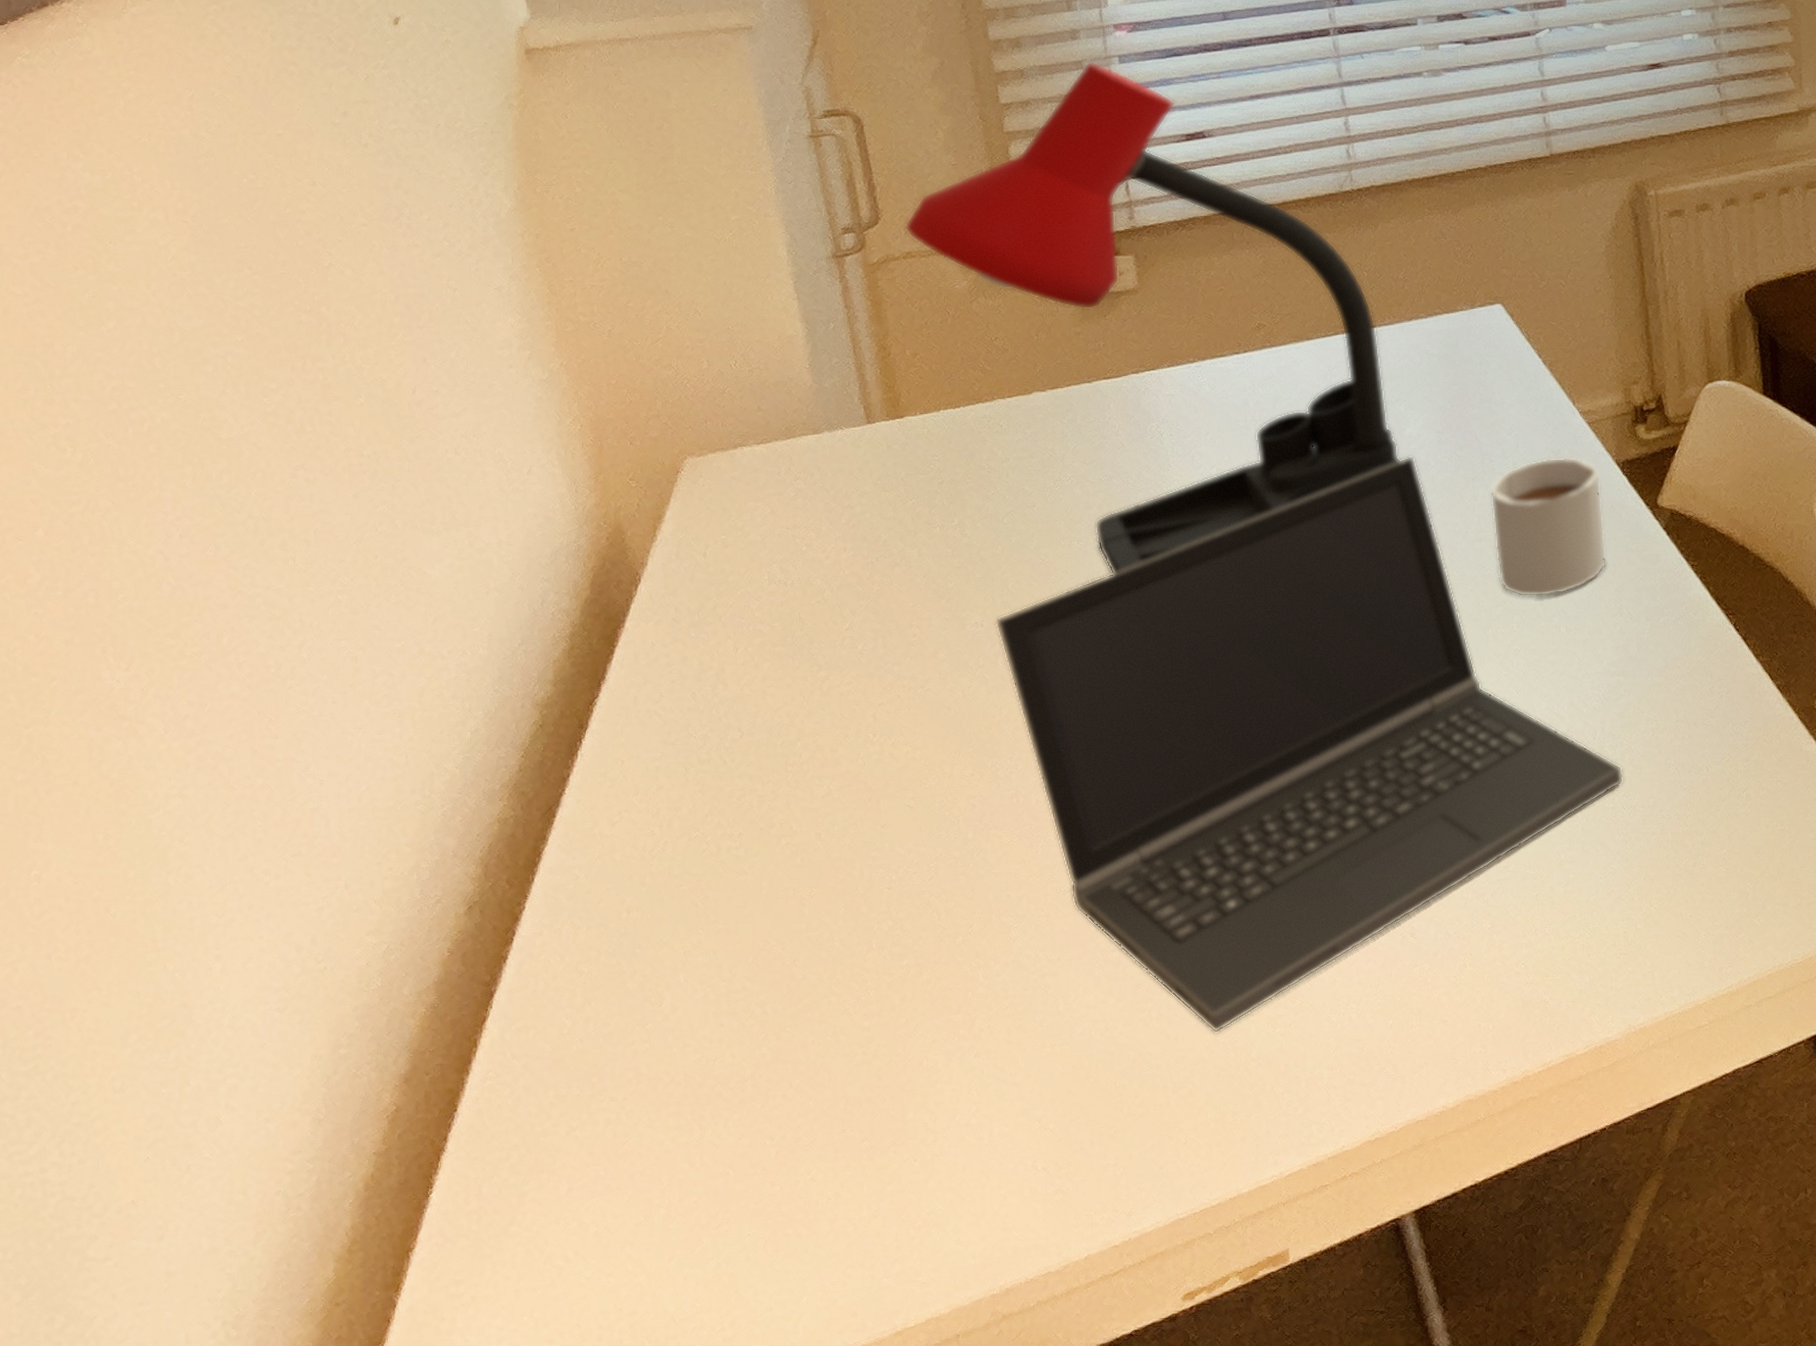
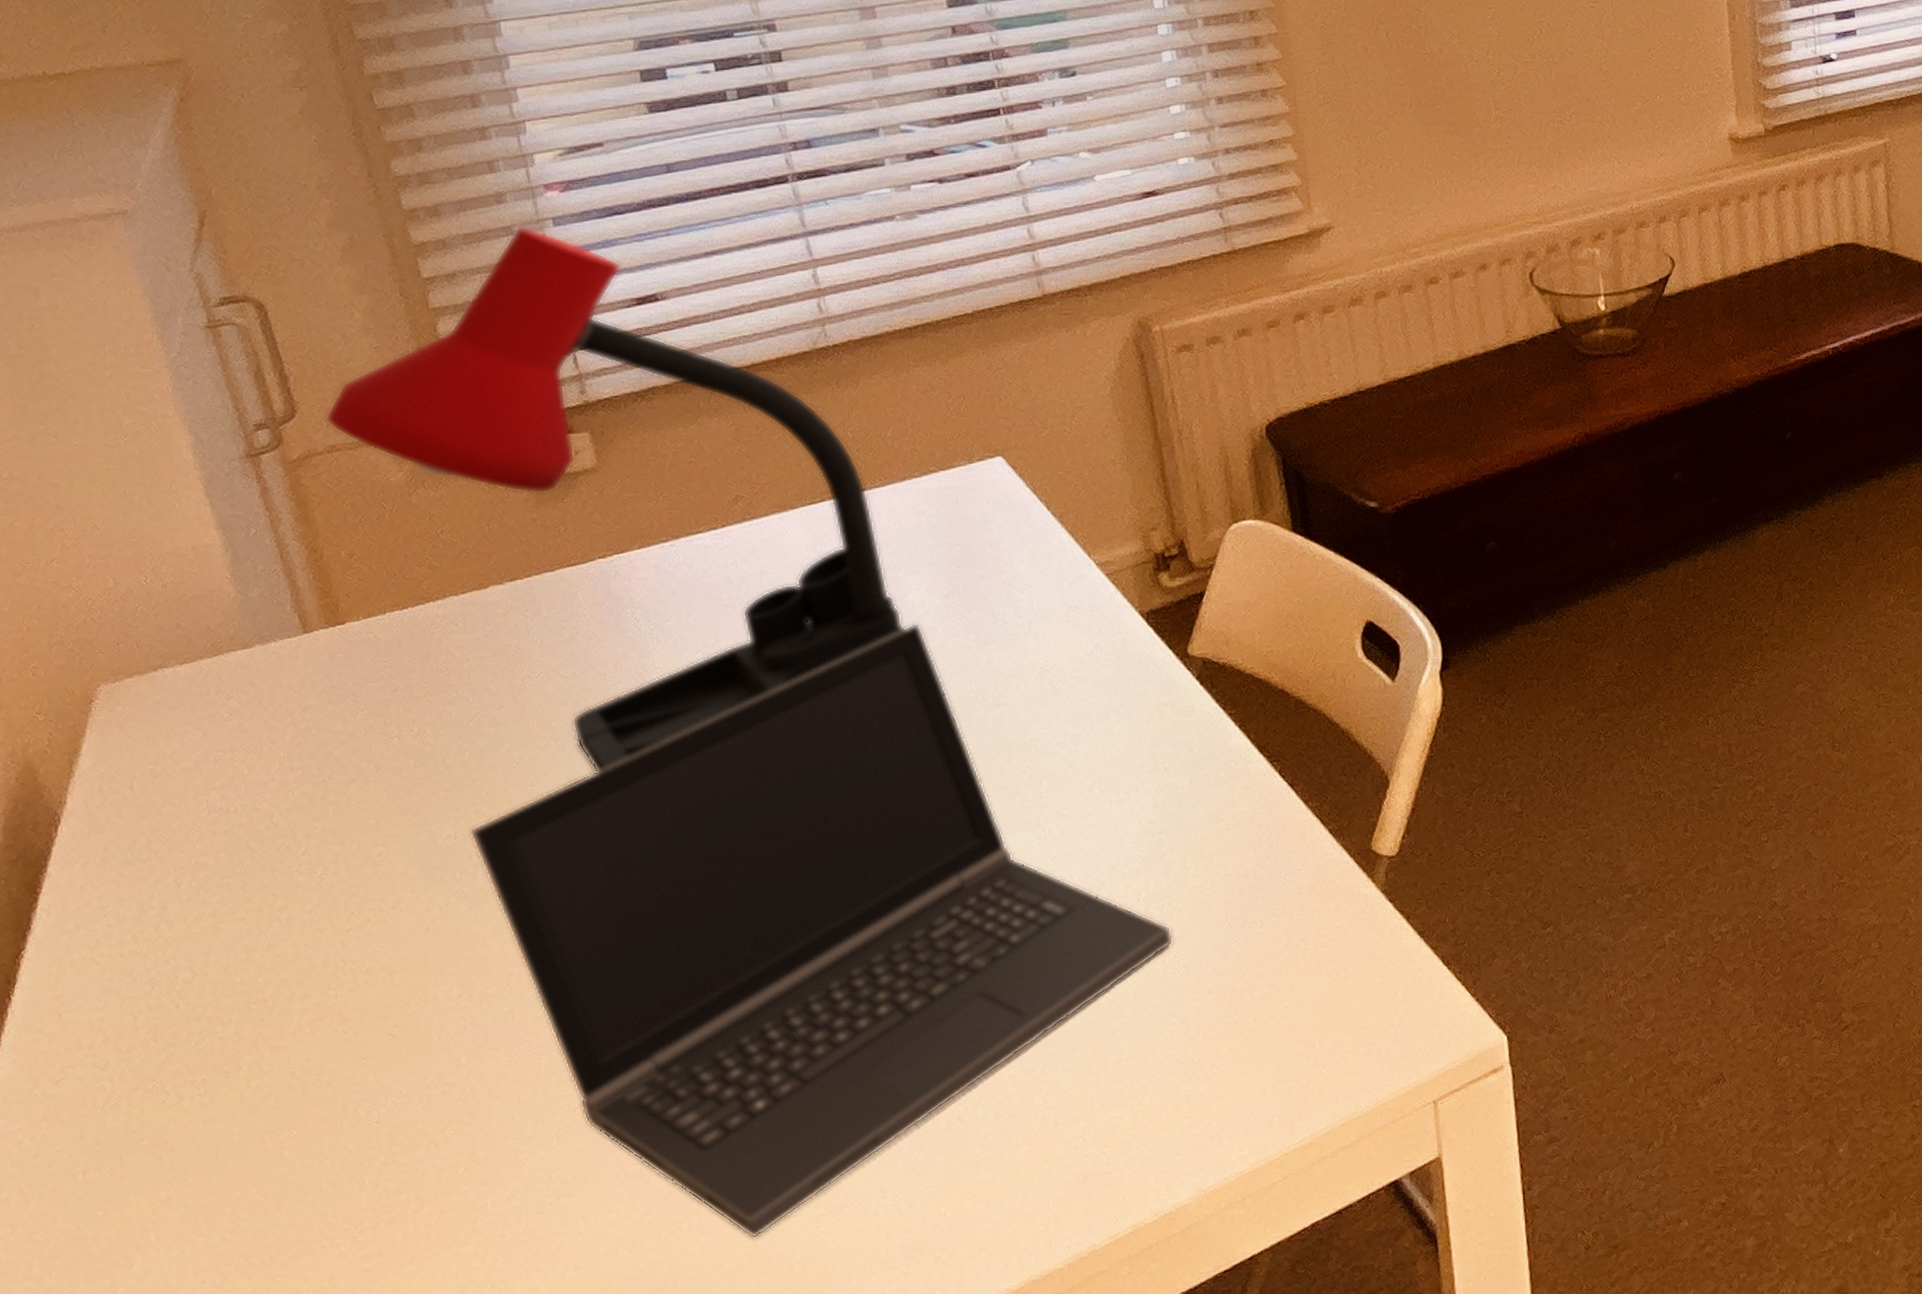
mug: present [1491,456,1607,598] -> none [1006,611,1139,761]

